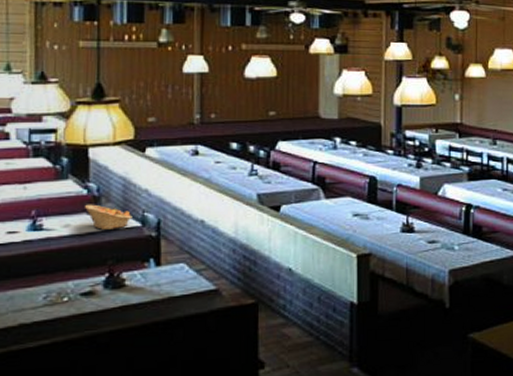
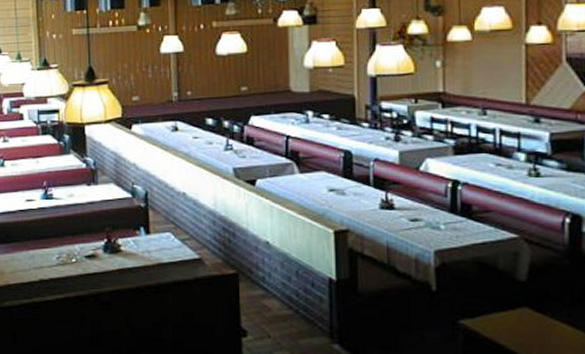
fruit basket: present [85,204,132,230] -> none [85,176,124,200]

